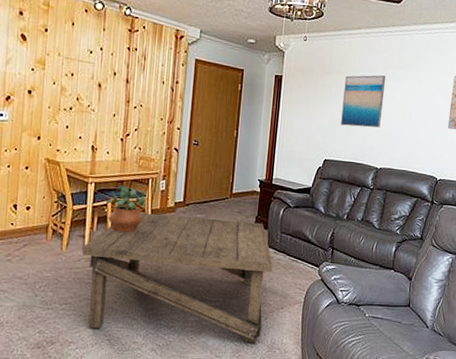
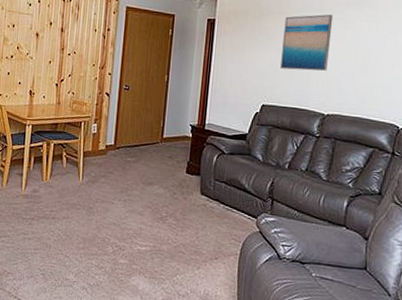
coffee table: present [82,212,273,342] -> none [20,154,206,292]
potted plant: present [106,185,145,233] -> none [42,127,78,173]

